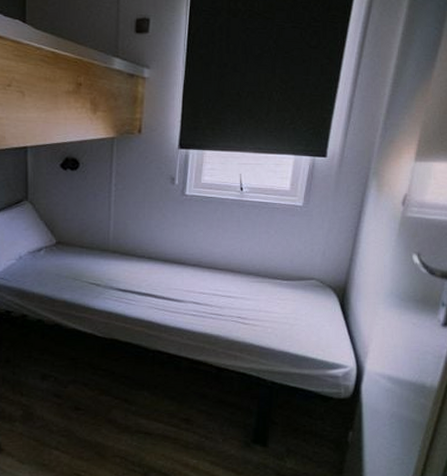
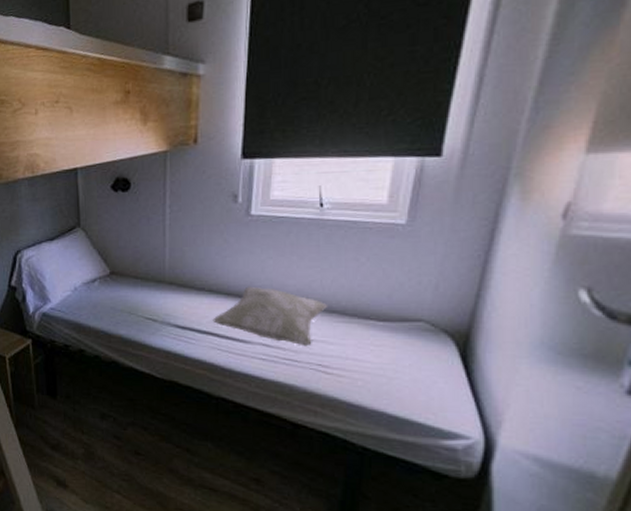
decorative pillow: none [151,254,246,303] -> present [213,286,328,347]

